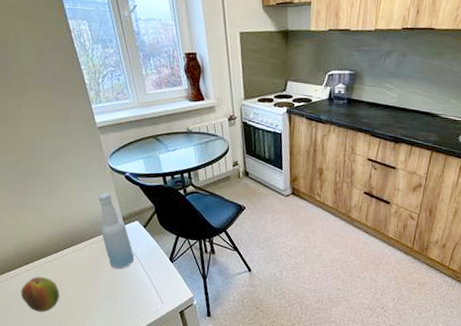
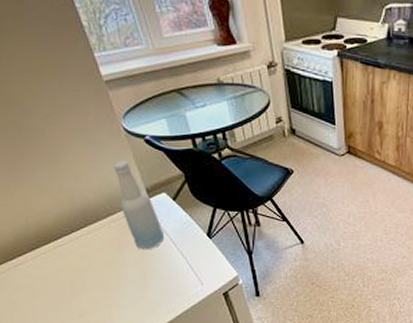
fruit: present [20,277,59,312] -> none [28,264,77,304]

